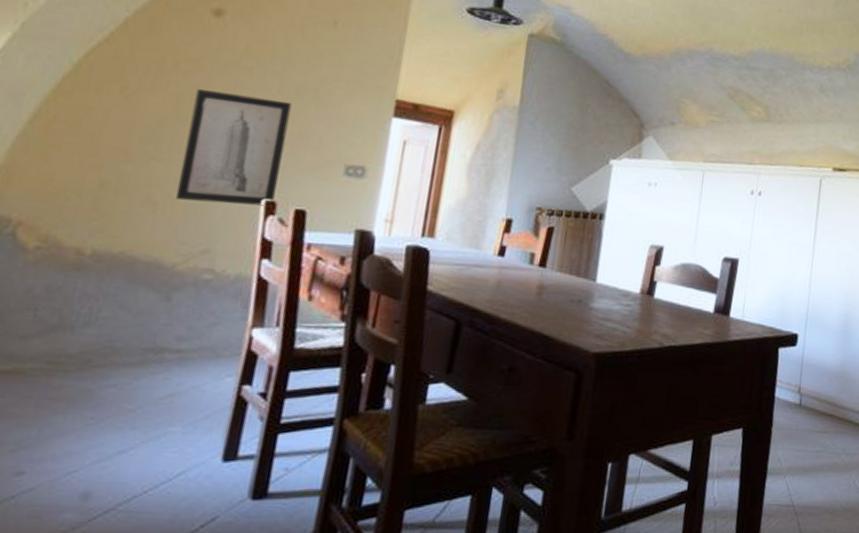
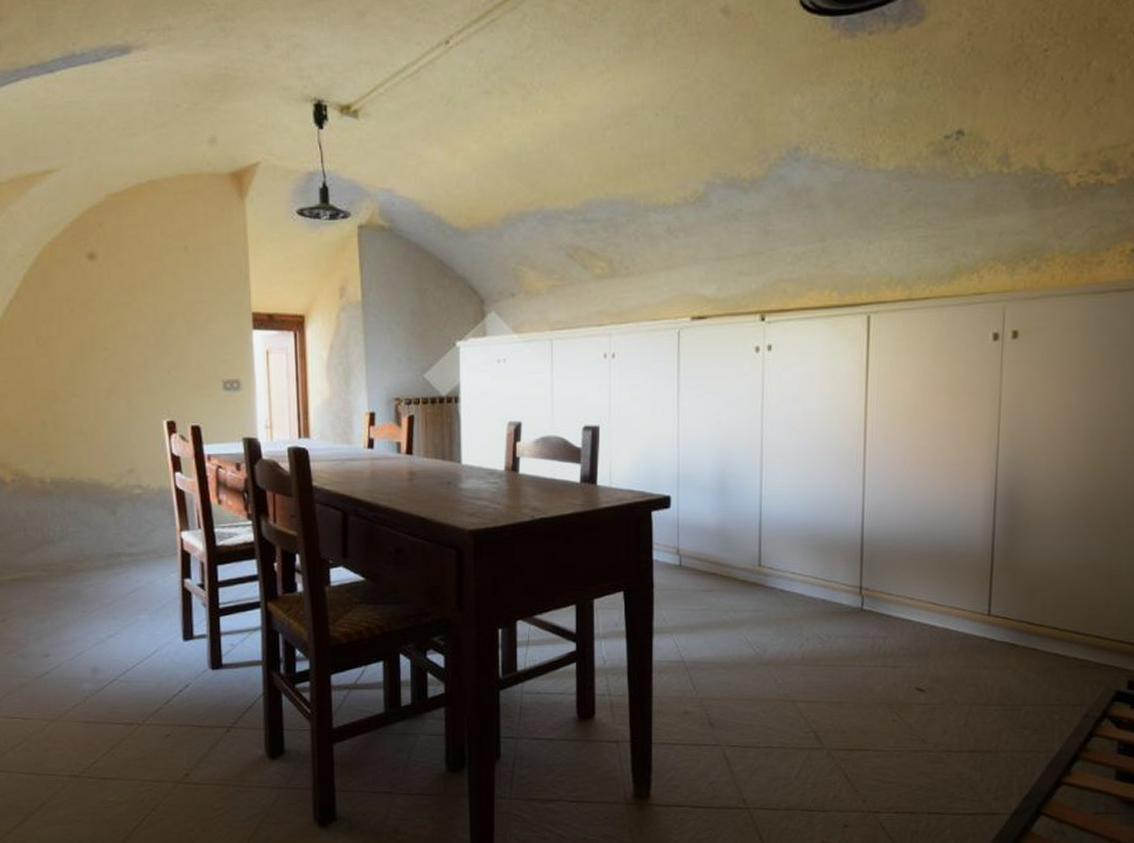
wall art: present [175,88,292,206] -> none [92,328,172,428]

